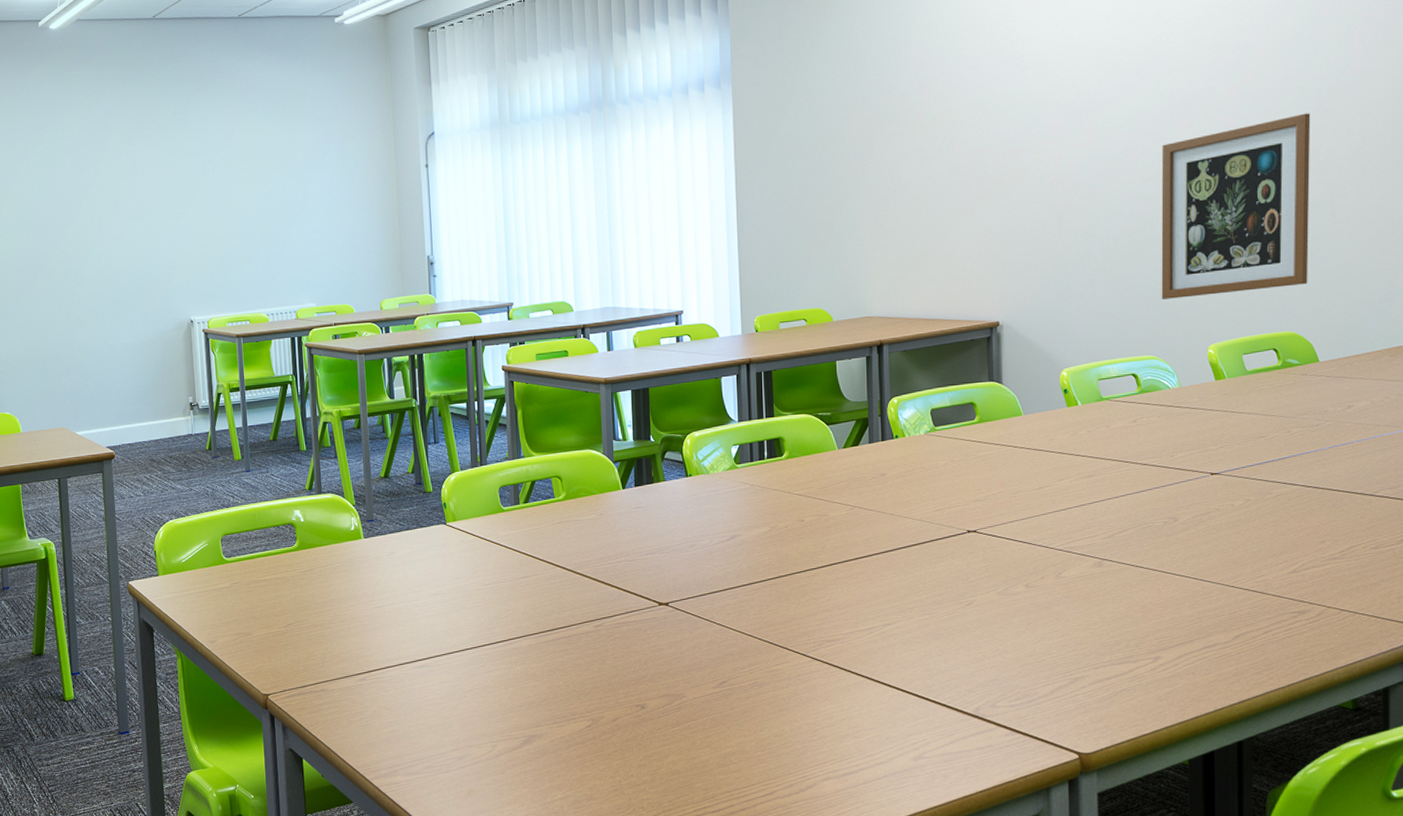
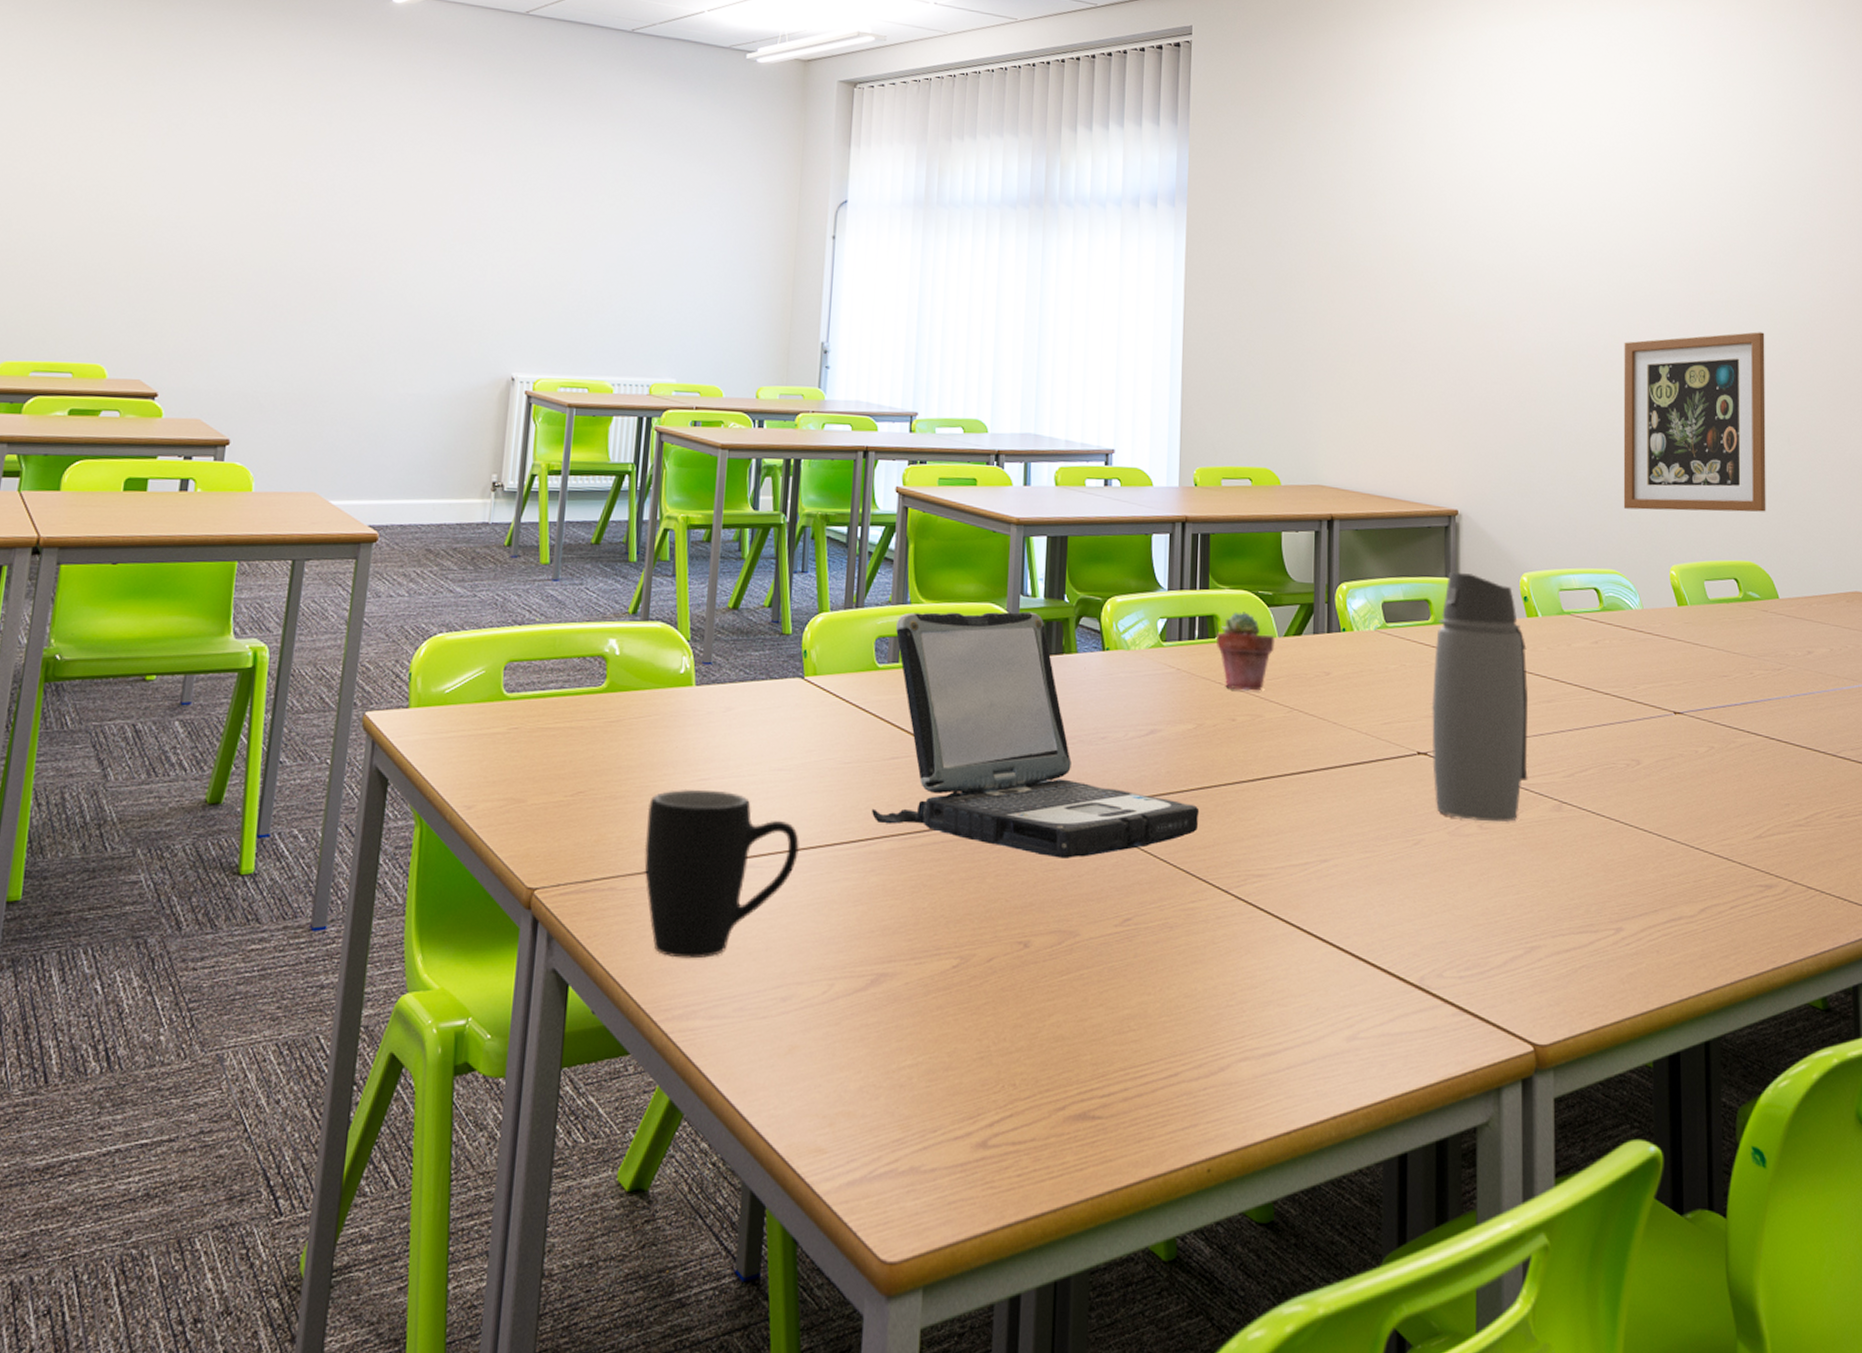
mug: none [341,613,459,735] -> present [644,788,800,959]
laptop: none [511,452,778,641] -> present [872,611,1200,858]
potted succulent: none [782,432,835,497] -> present [1215,611,1275,691]
water bottle: none [979,375,1070,581] -> present [1431,572,1528,823]

